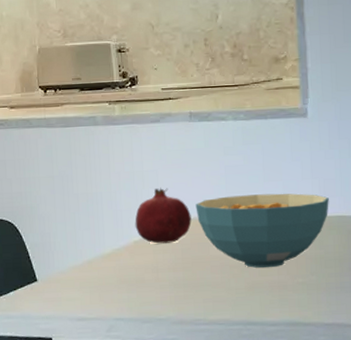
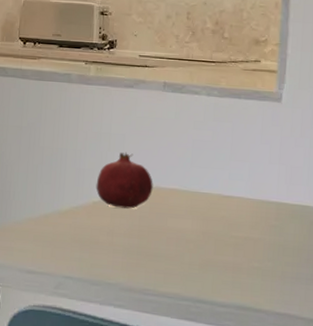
cereal bowl: present [195,193,329,268] -> none [158,170,294,248]

